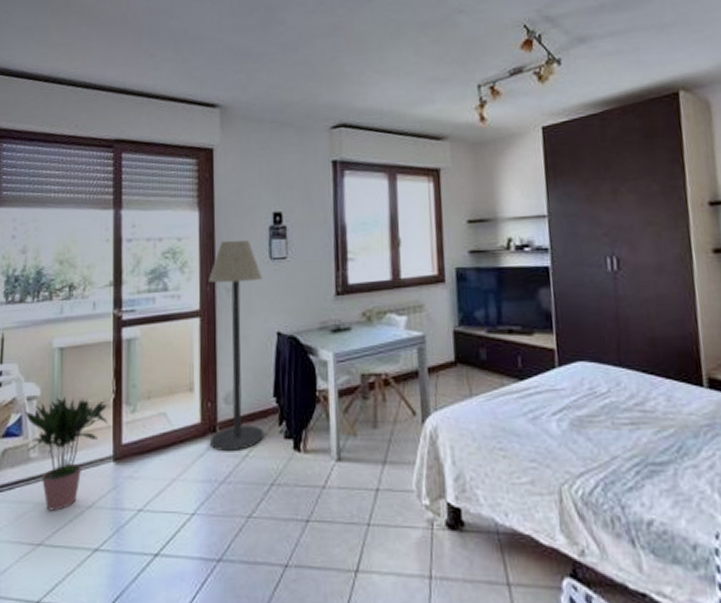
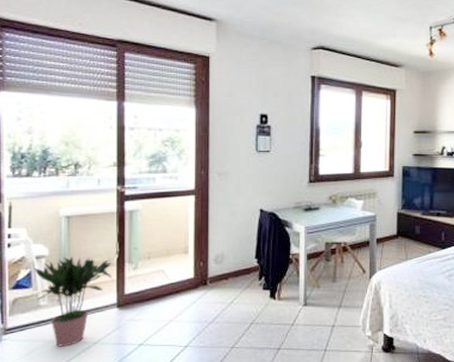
floor lamp: present [209,240,265,452] -> none [202,134,249,300]

